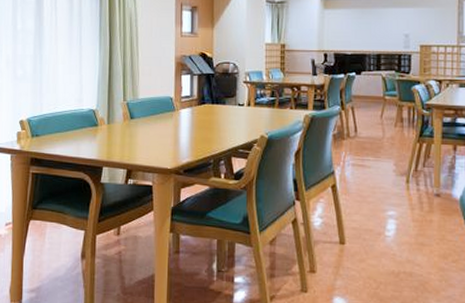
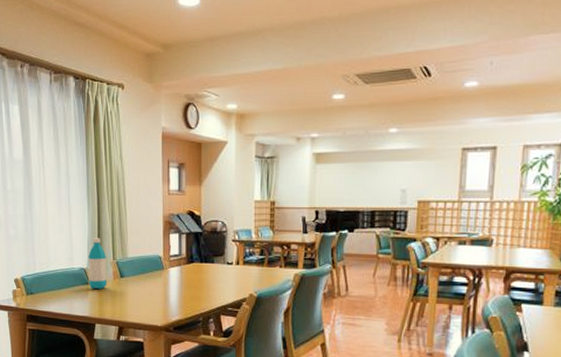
water bottle: none [97,79,117,131] -> present [88,238,107,289]

